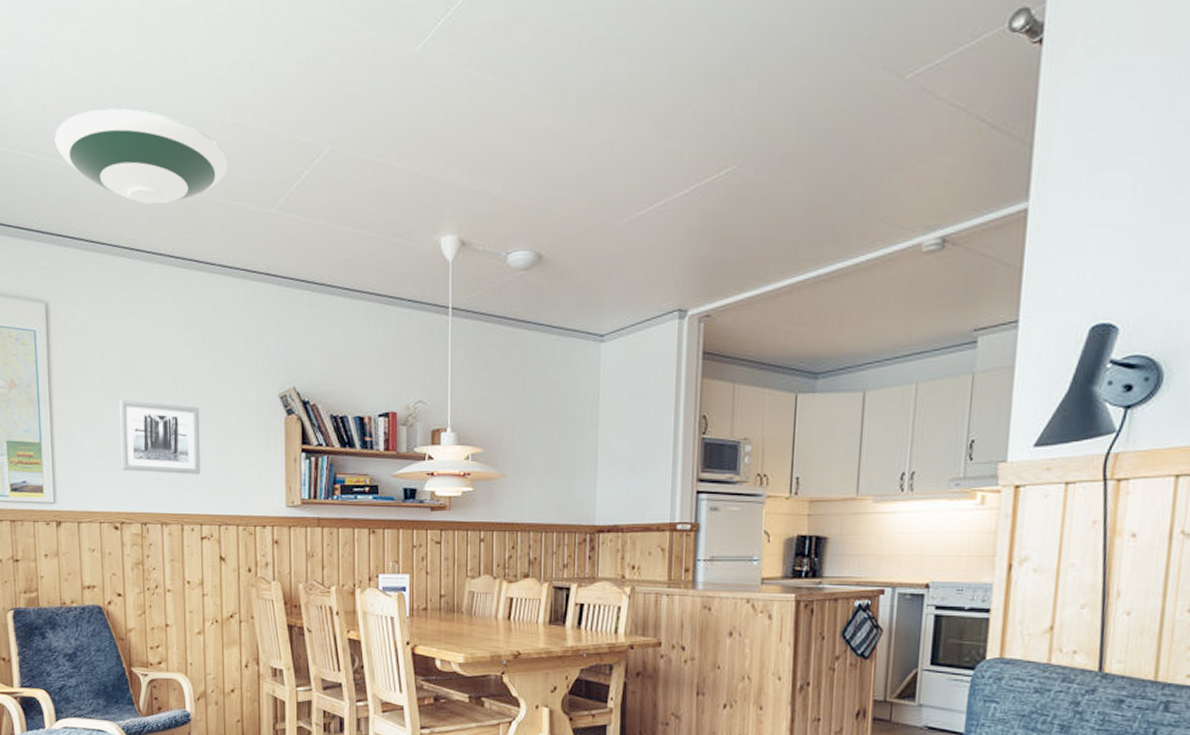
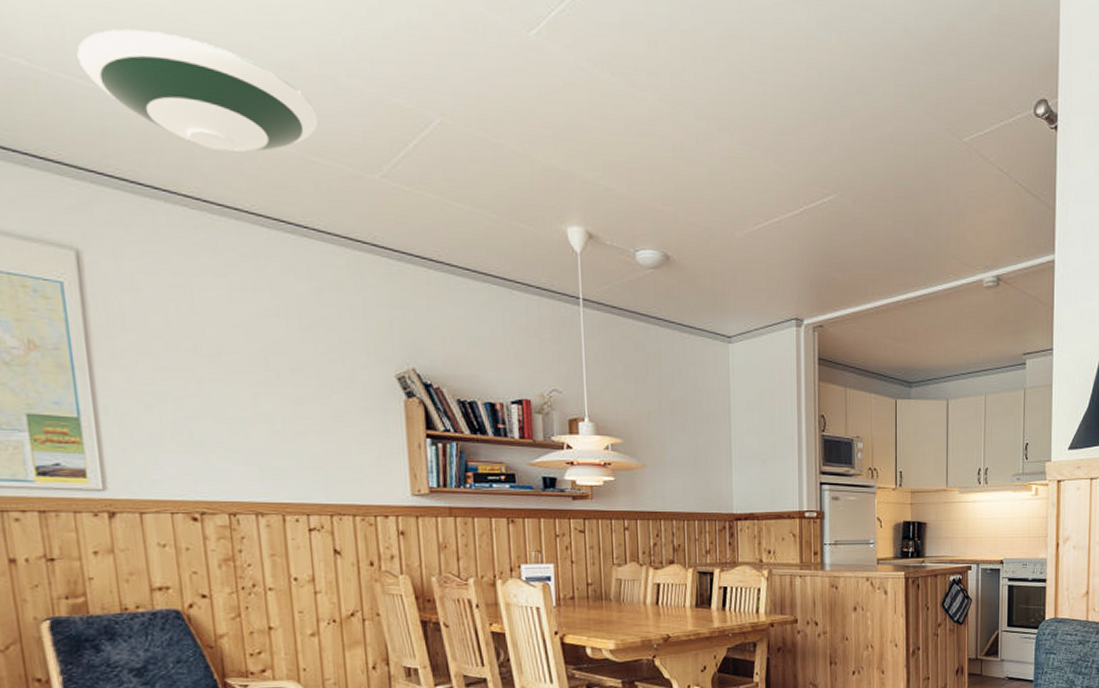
wall art: present [119,399,201,475] -> none [190,371,304,460]

